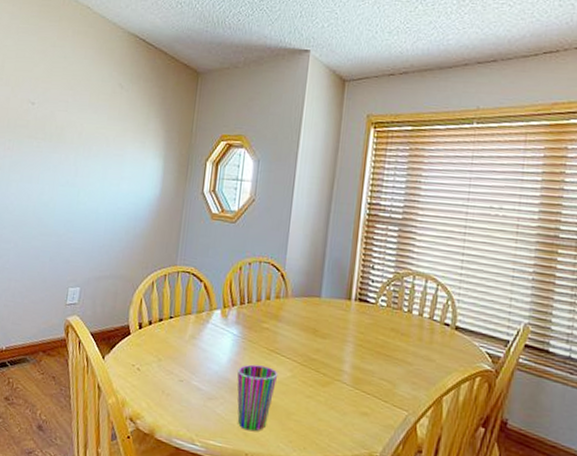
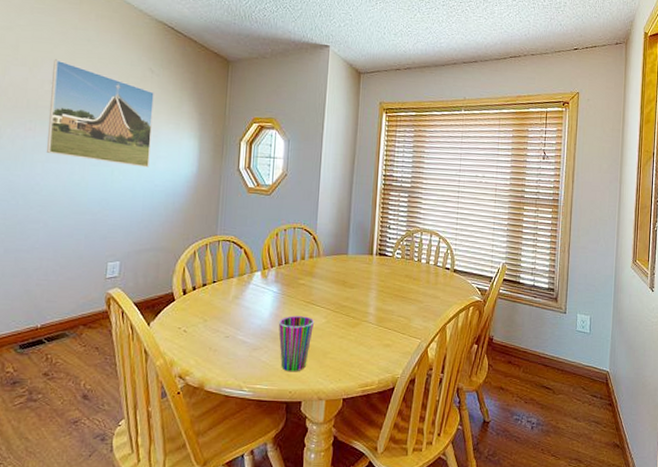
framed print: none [20,78,122,189] -> present [46,59,154,168]

